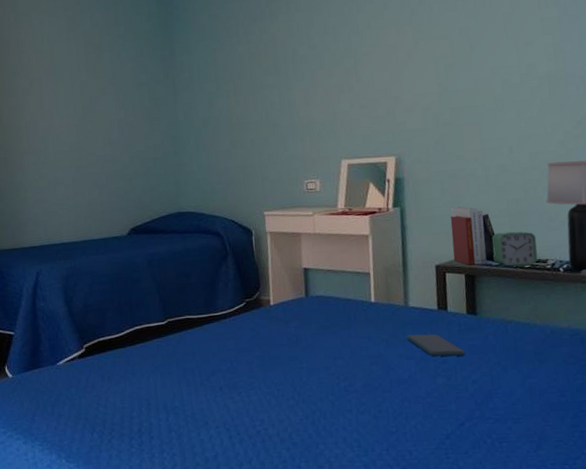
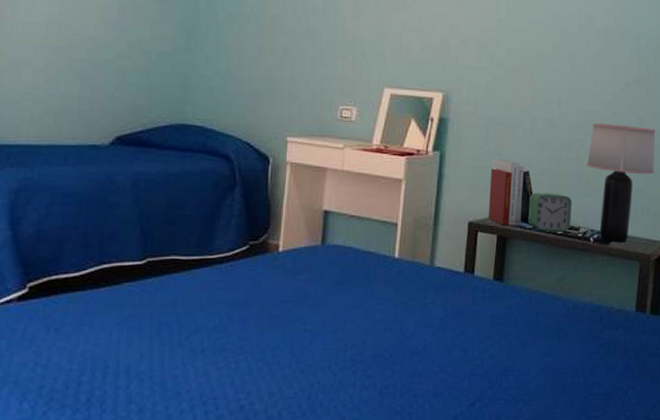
smartphone: present [406,334,466,357] -> none [427,298,486,327]

